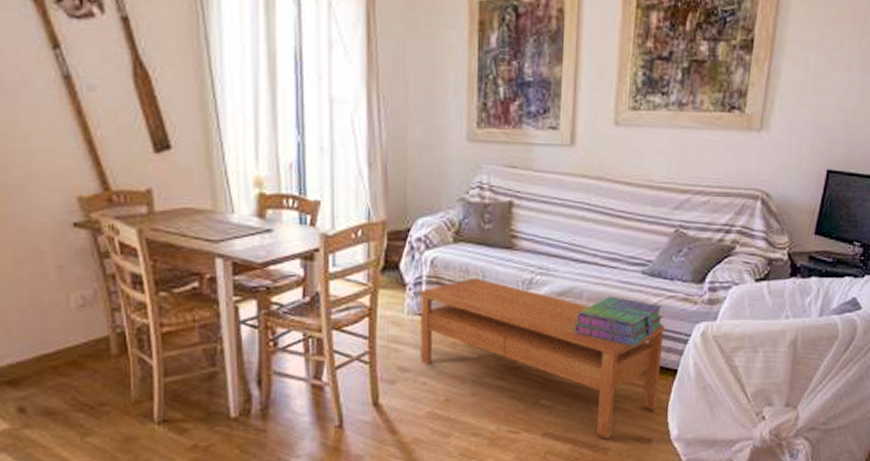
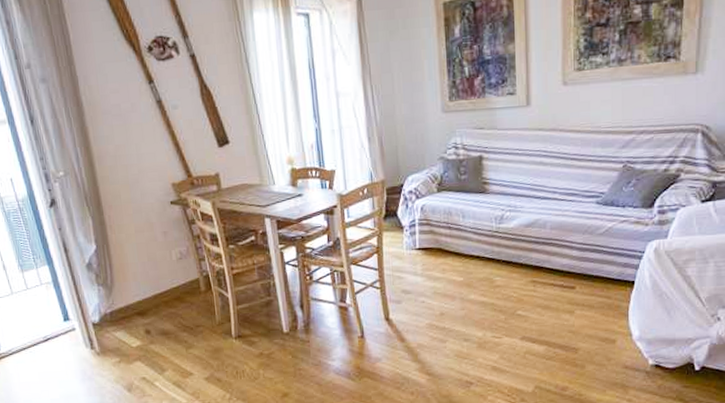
coffee table: present [420,277,664,440] -> none [414,217,620,341]
stack of books: present [574,296,664,346] -> none [541,224,619,264]

